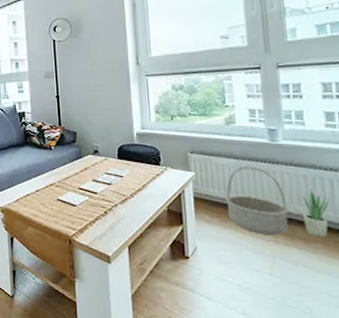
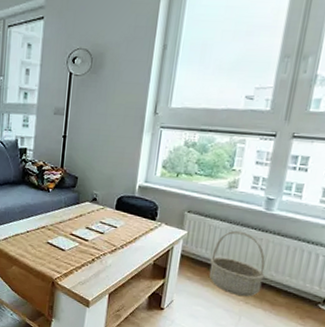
potted plant: present [303,188,330,237] -> none [275,258,304,303]

